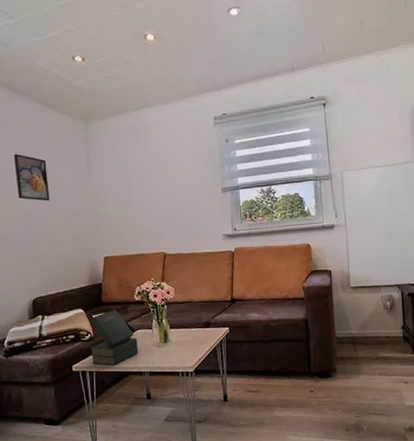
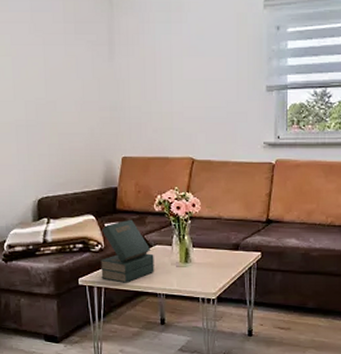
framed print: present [14,153,50,201] -> none [24,25,63,86]

